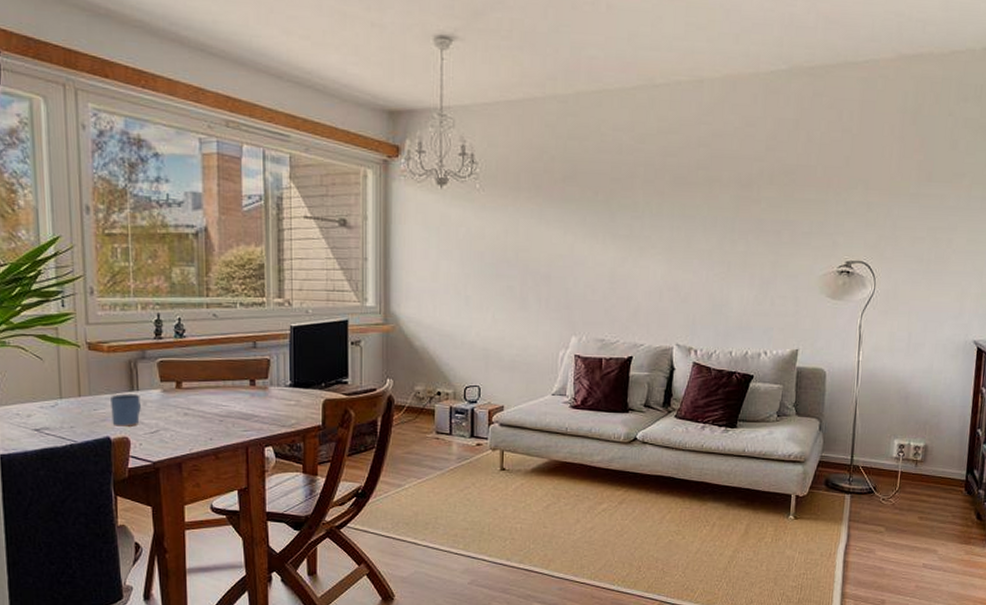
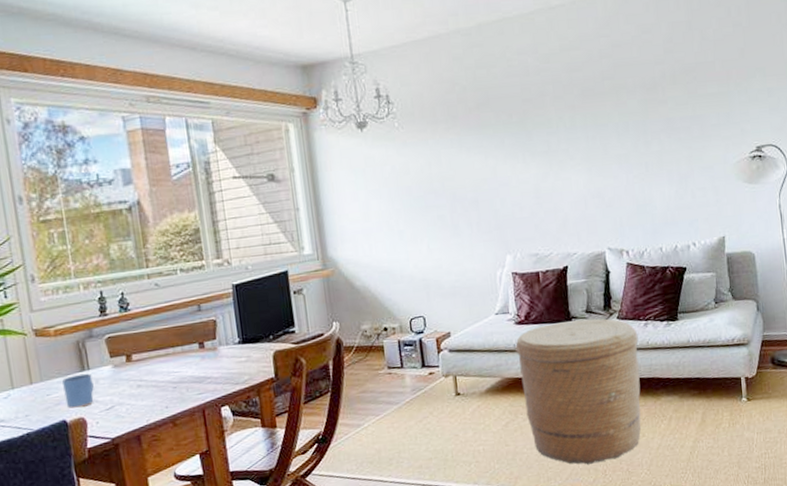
basket: none [567,413,694,558] -> present [515,318,642,465]

